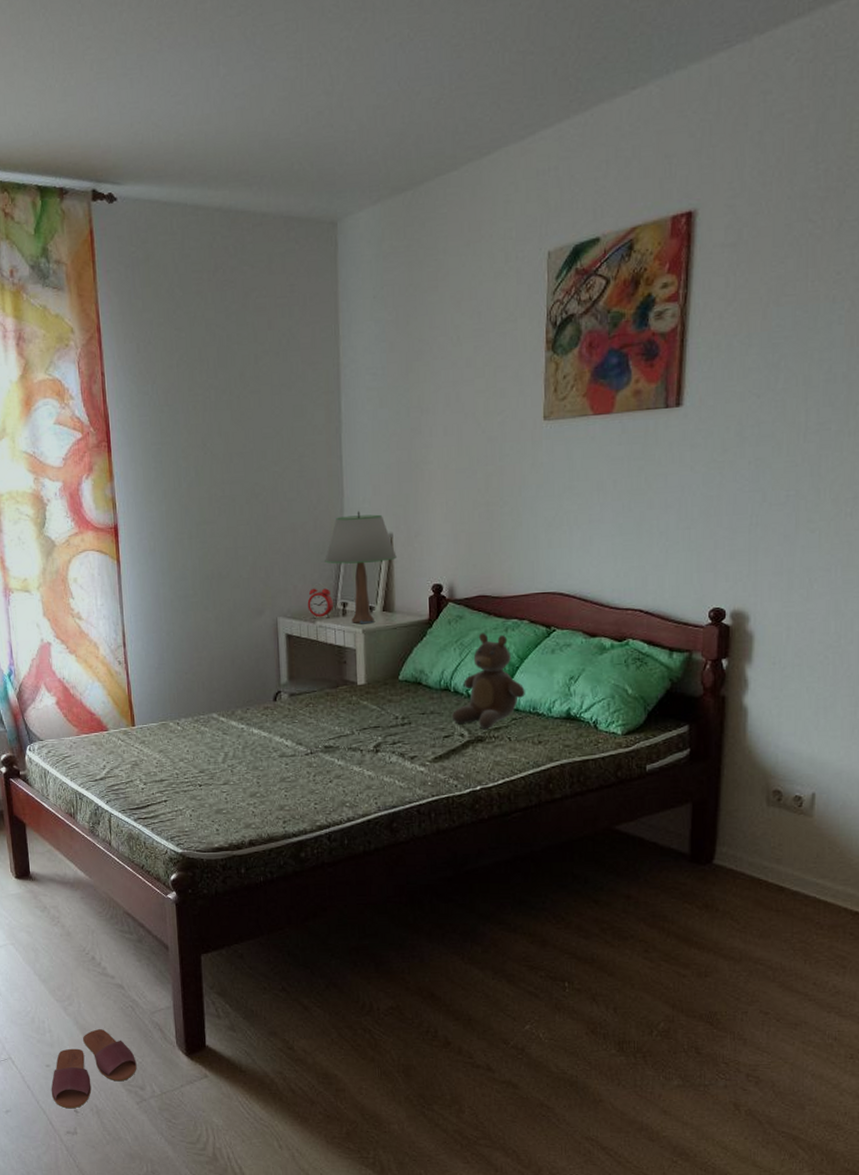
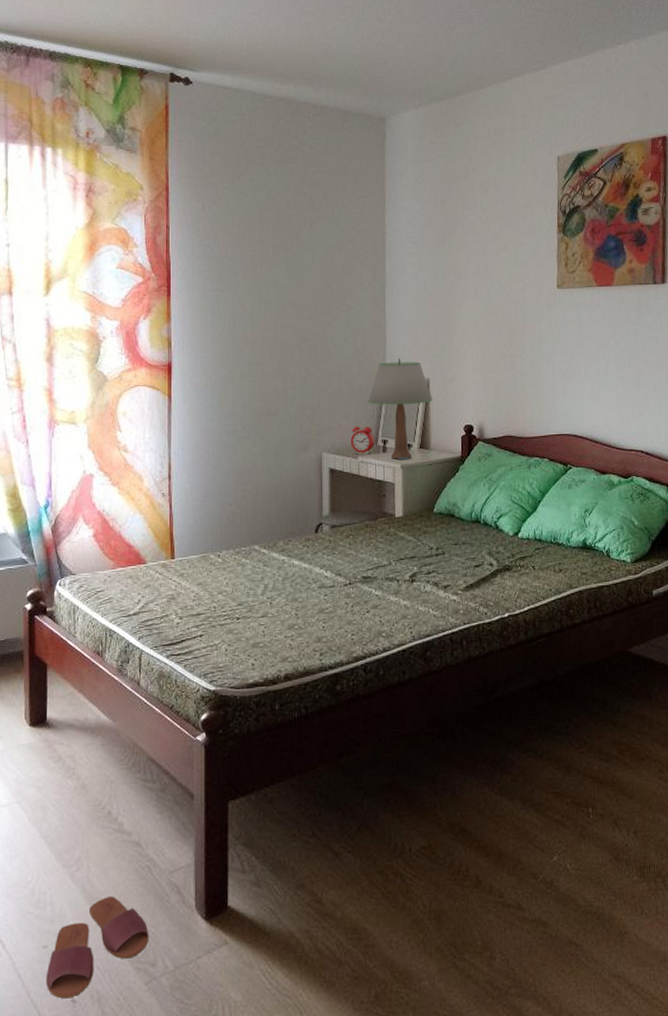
teddy bear: present [451,633,525,729] -> none [481,469,547,558]

